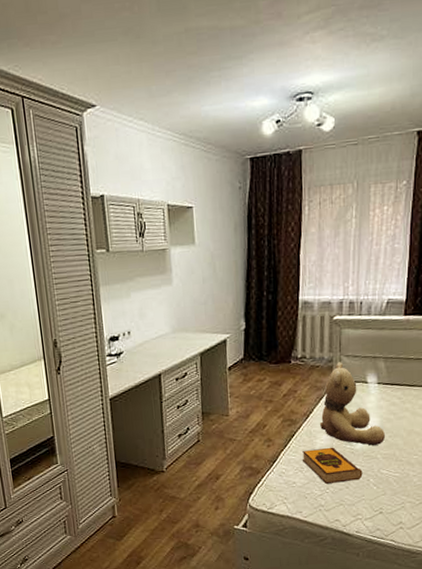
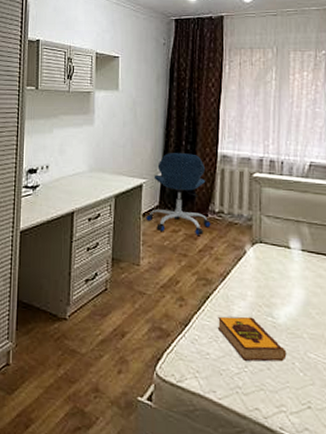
office chair: none [232,303,294,383] -> present [146,153,211,235]
teddy bear: present [320,362,386,445] -> none [238,222,313,322]

